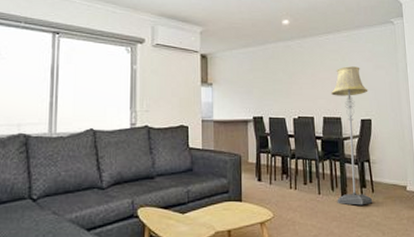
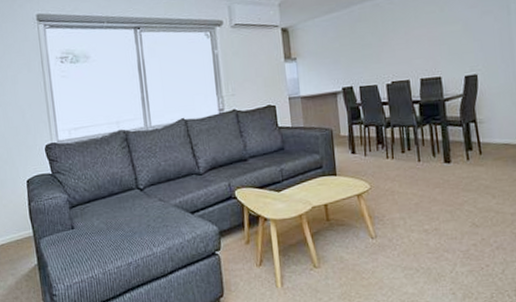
floor lamp: present [331,66,373,205] -> none [428,16,481,170]

